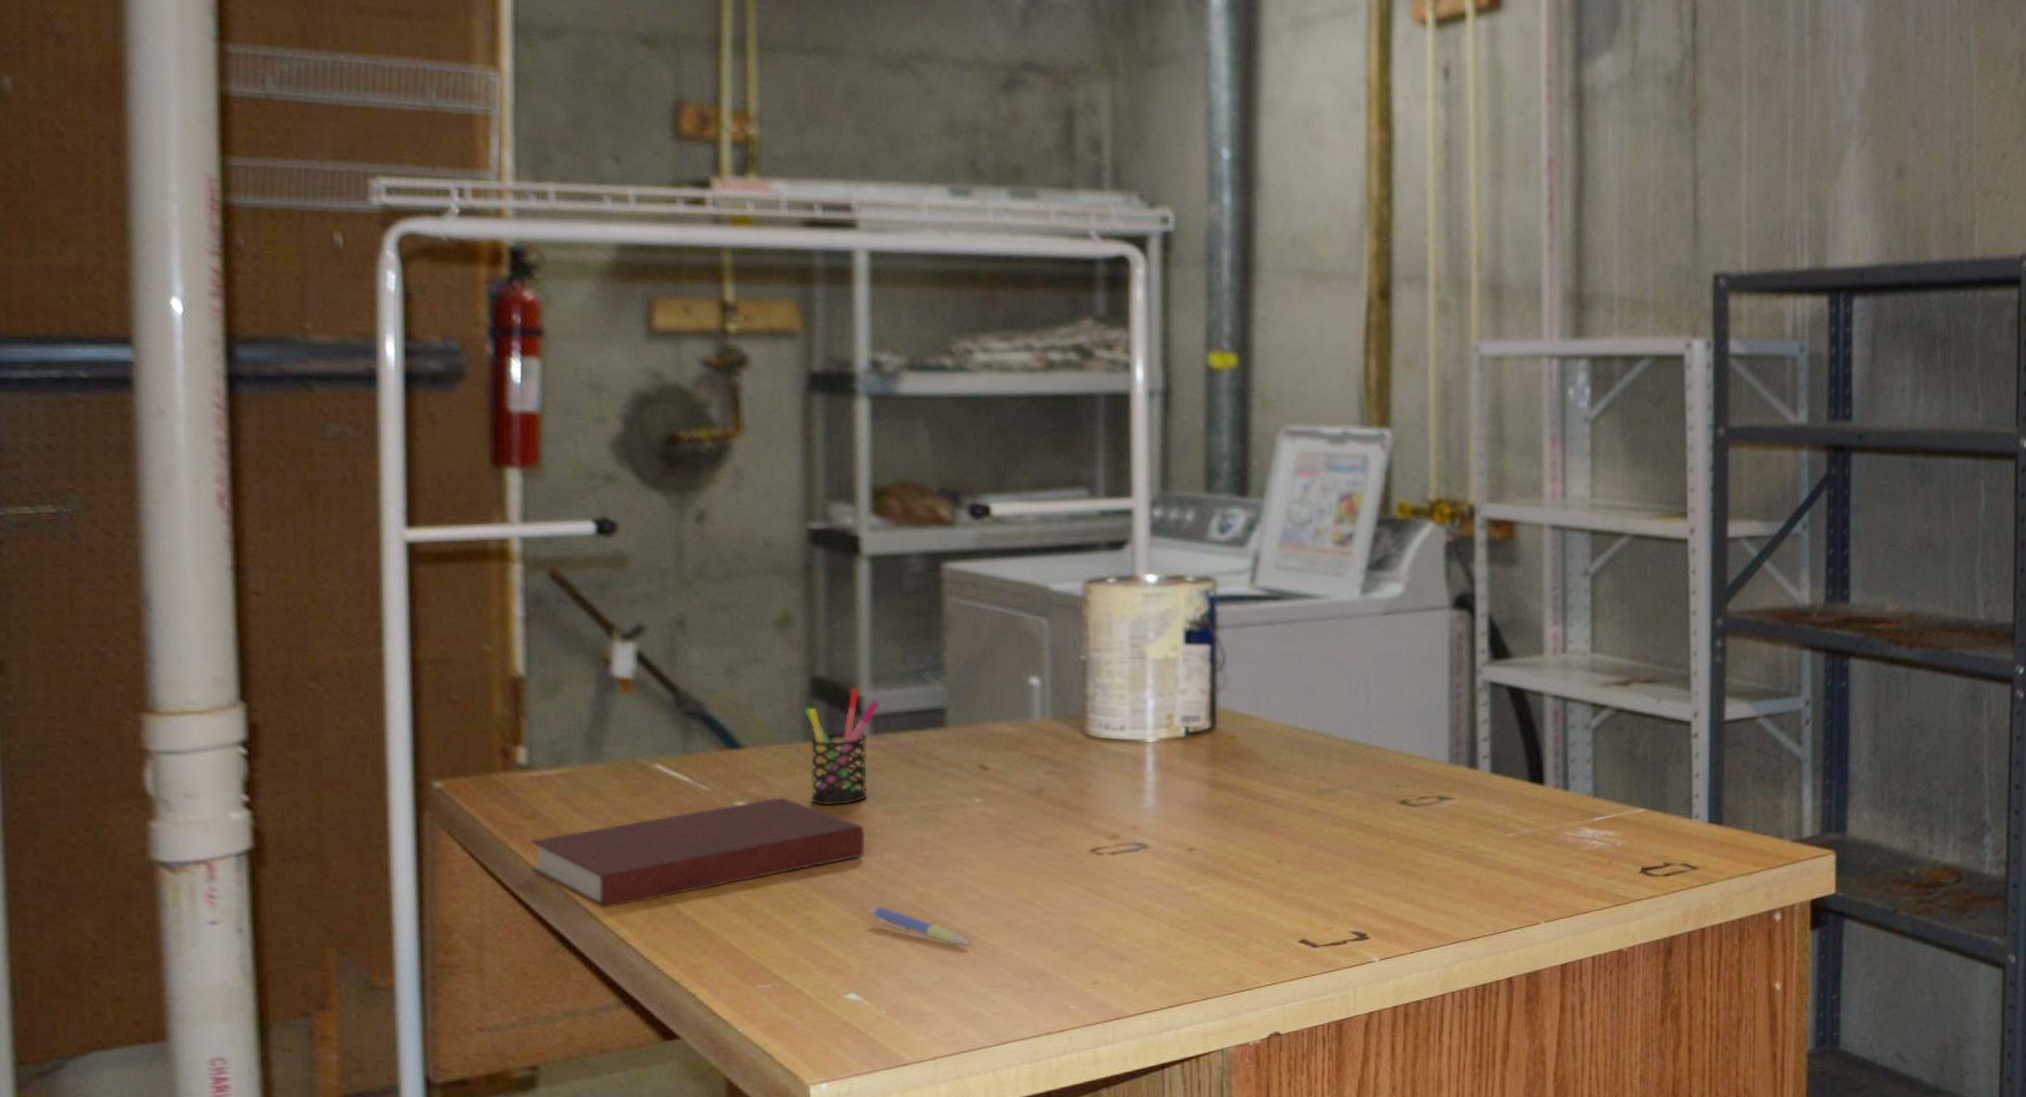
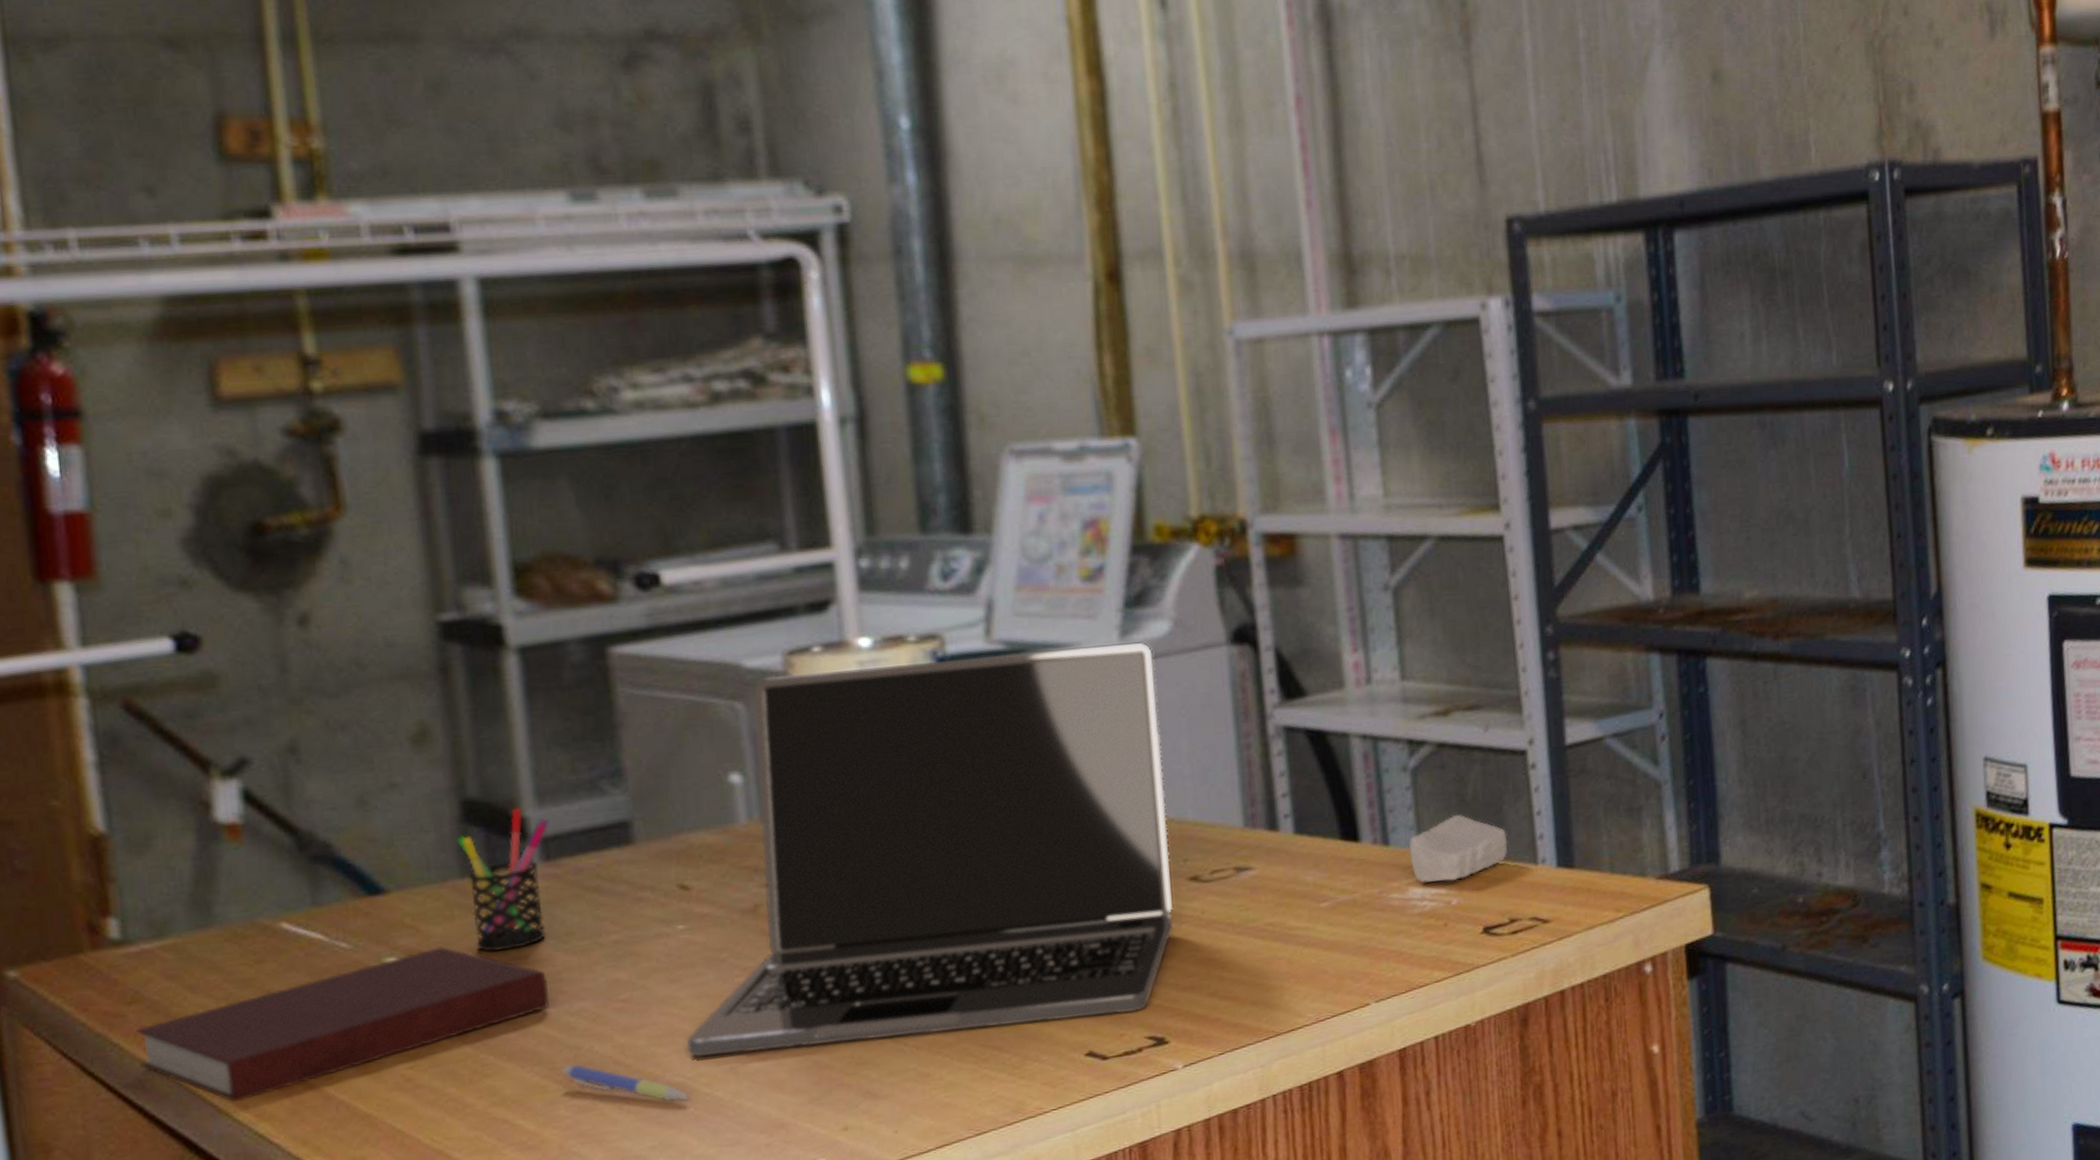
laptop: none [972,599,1387,911] -> present [686,642,1173,1057]
soap bar: none [1584,770,1669,826] -> present [1409,814,1508,883]

